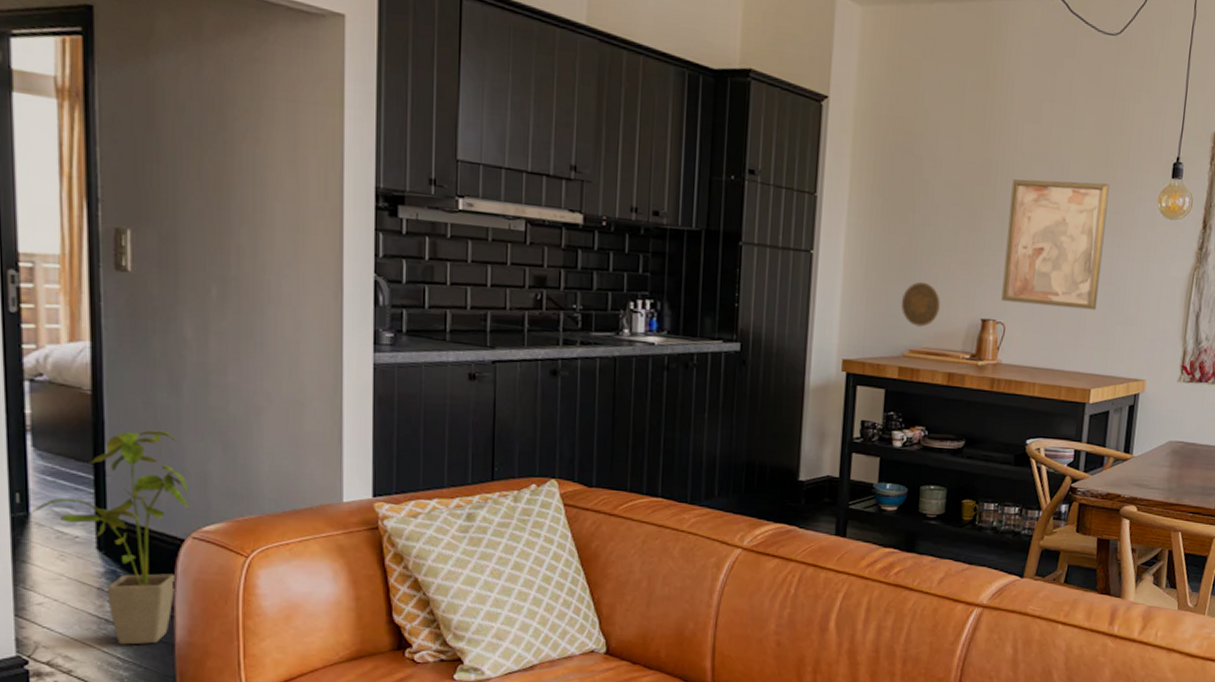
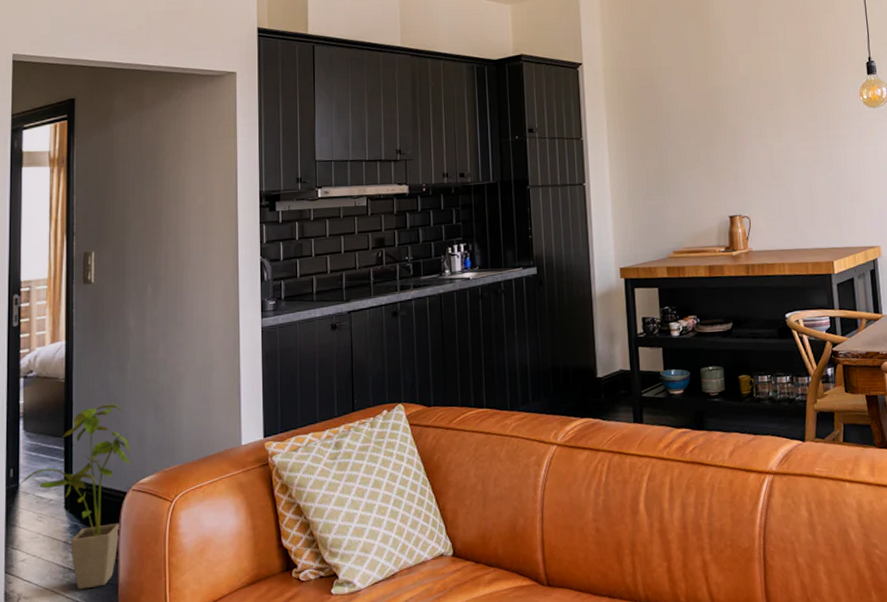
decorative plate: present [901,281,940,328] -> none [661,193,694,232]
wall art: present [1001,179,1110,310] -> none [736,89,825,198]

